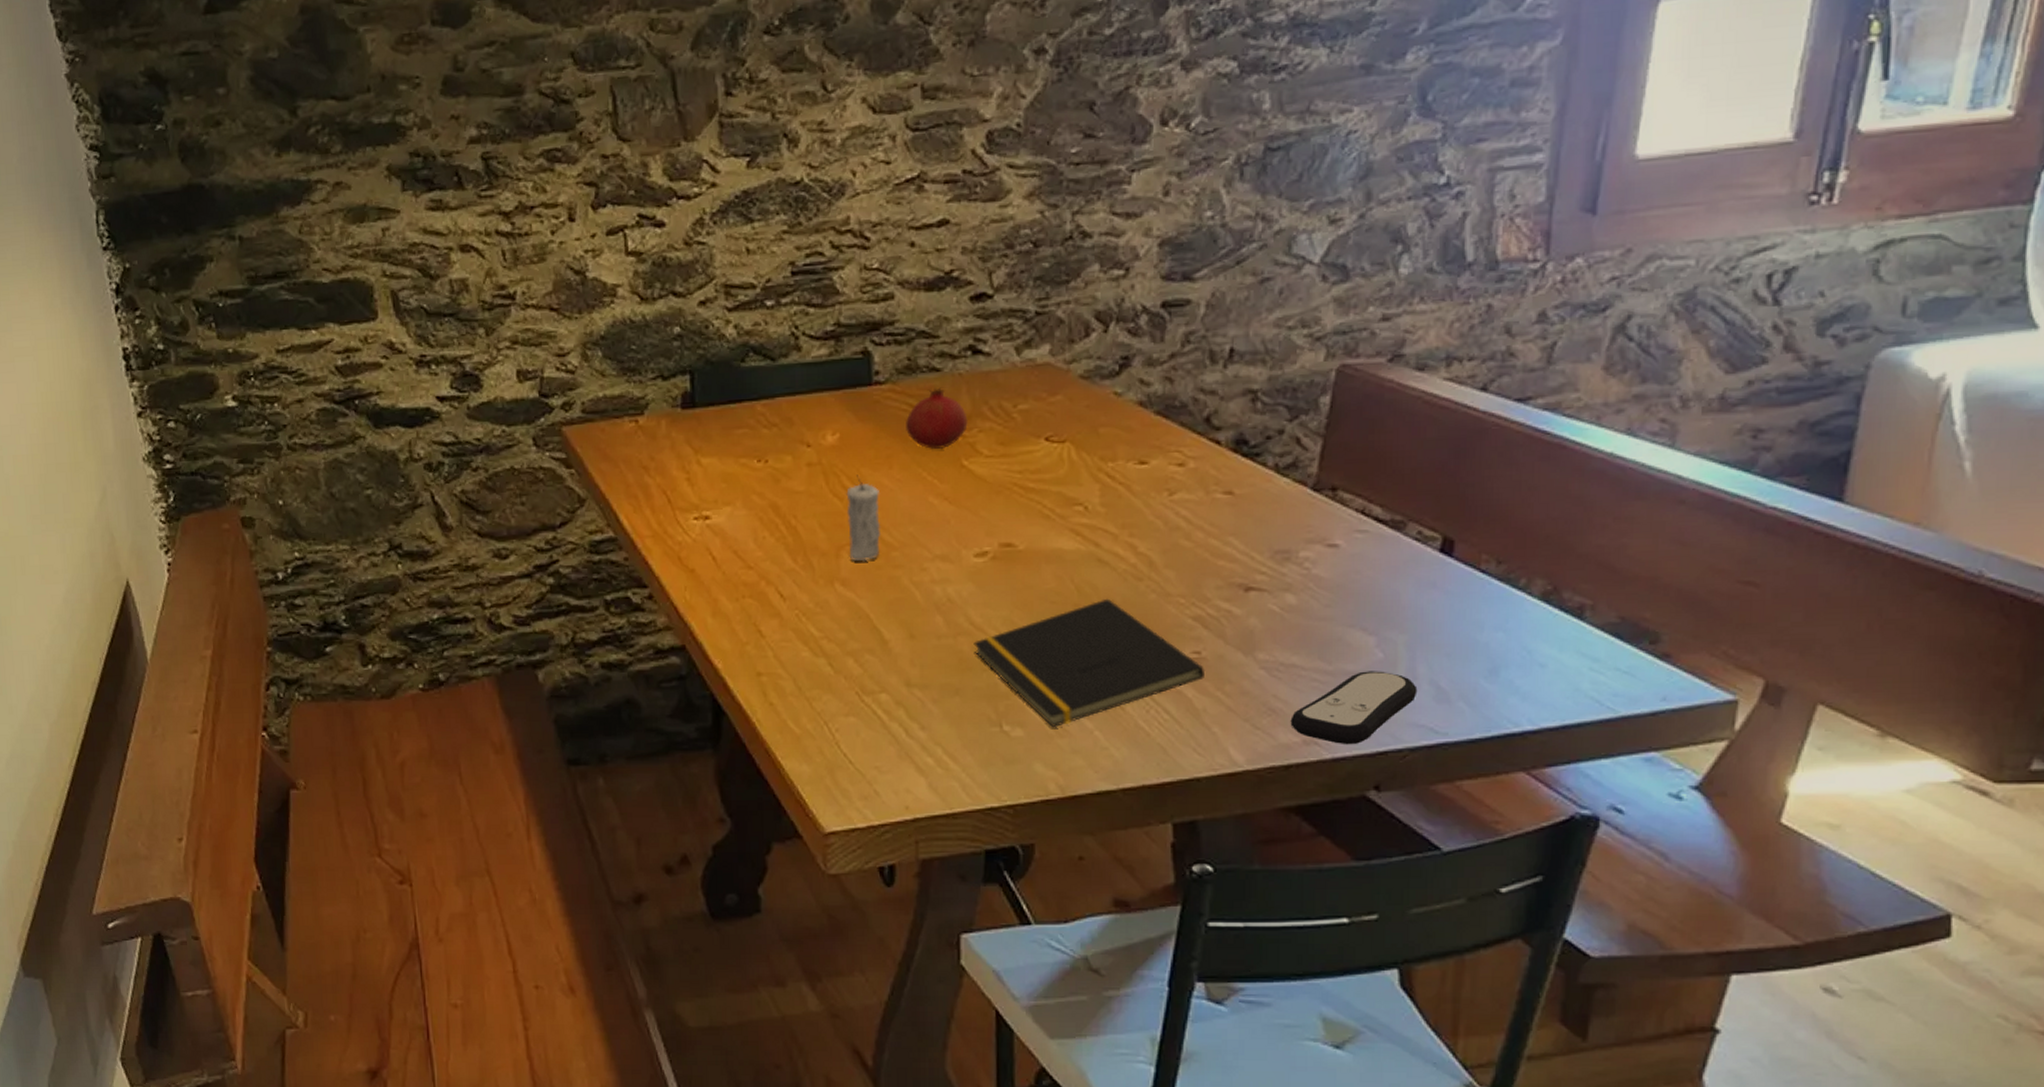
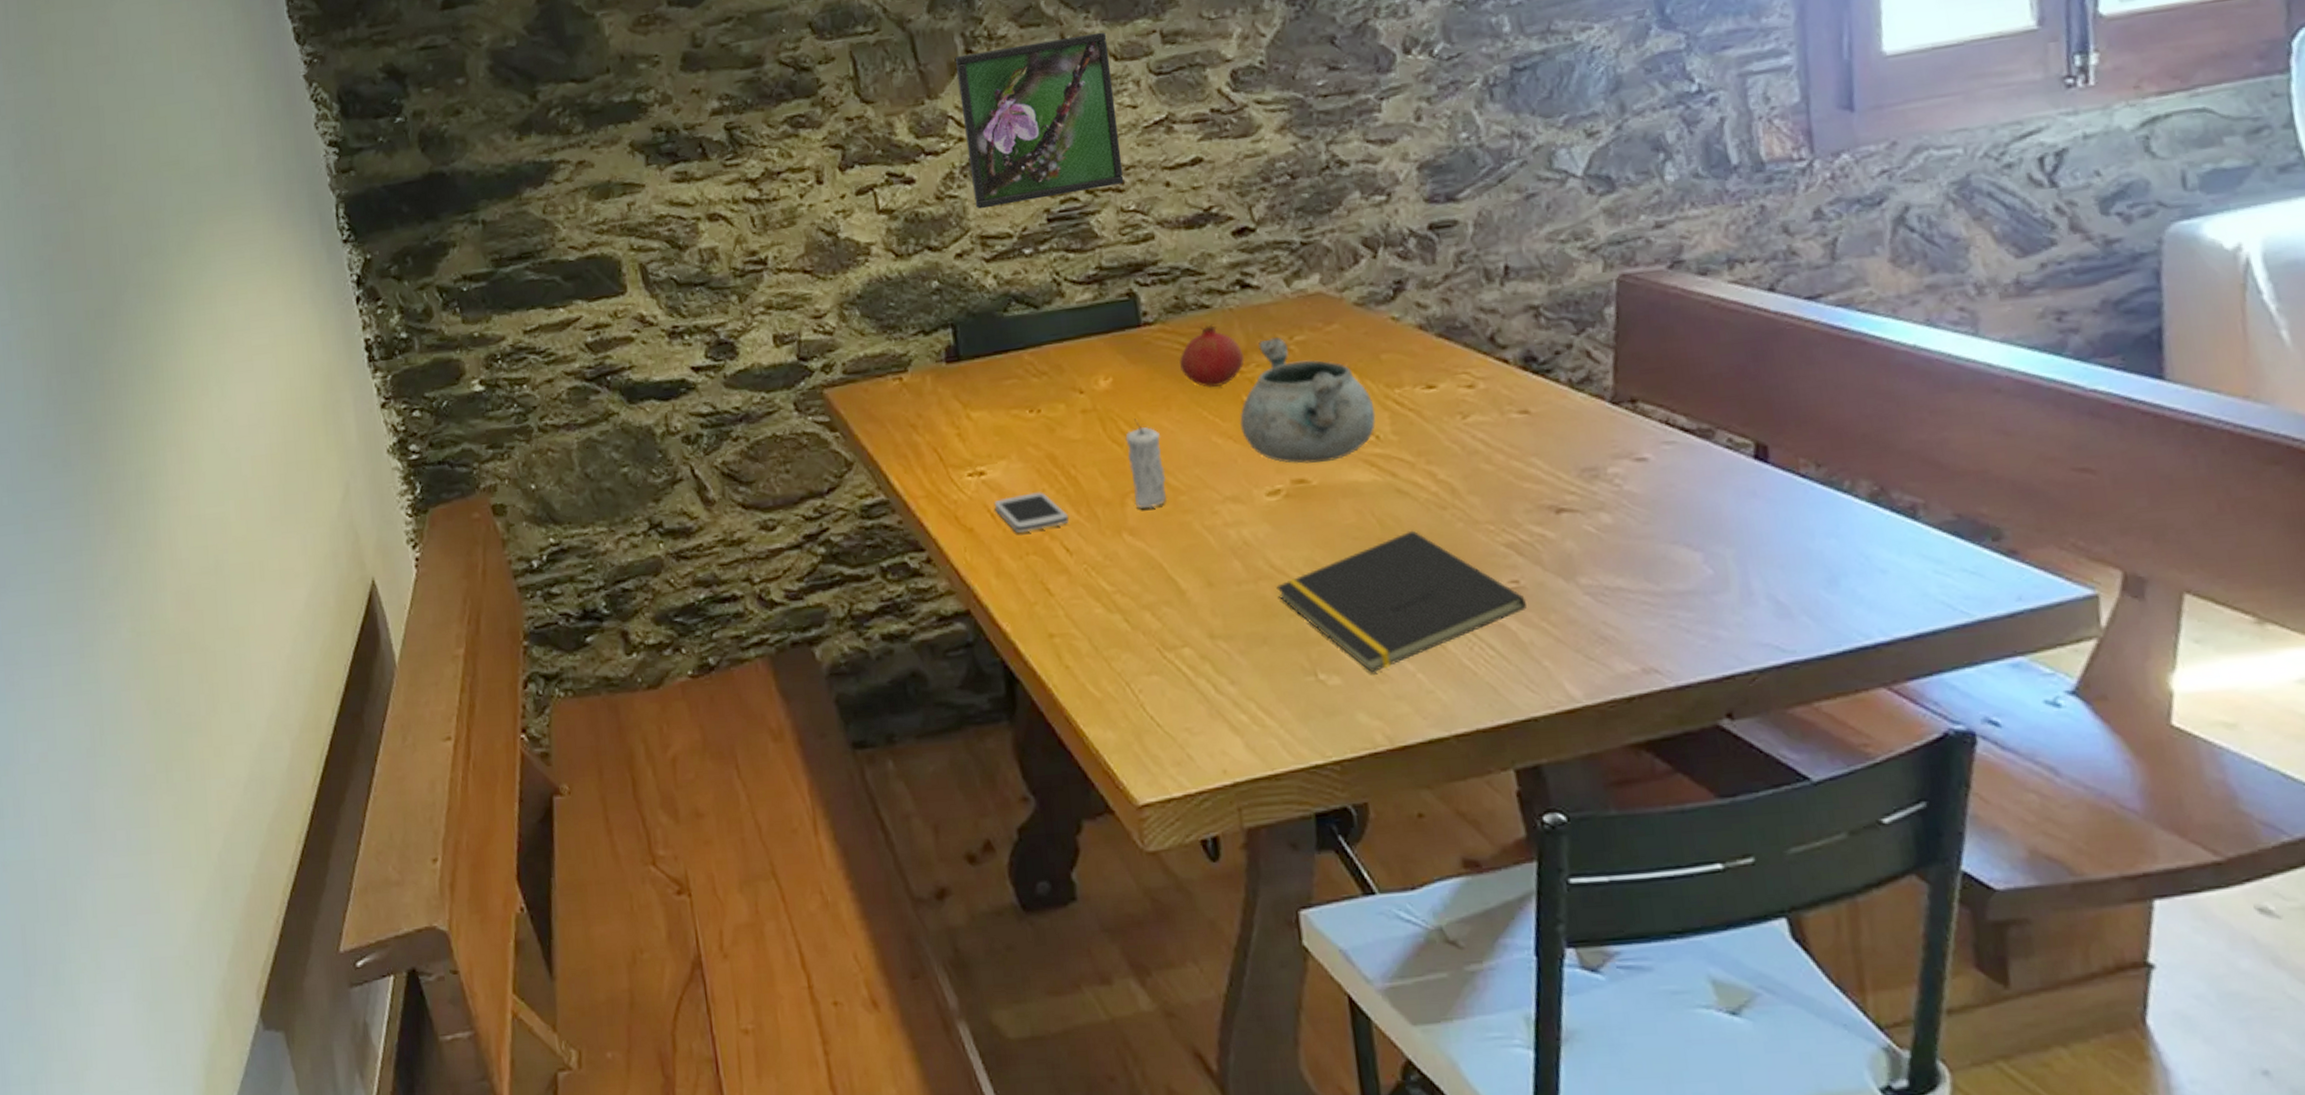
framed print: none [714,82,870,258] -> present [954,32,1125,210]
smartphone: none [716,539,785,576] -> present [994,492,1069,533]
decorative bowl: none [956,404,1087,529] -> present [1239,337,1376,464]
remote control: present [1290,671,1418,745] -> none [1625,588,1756,671]

